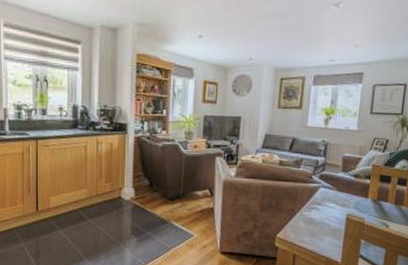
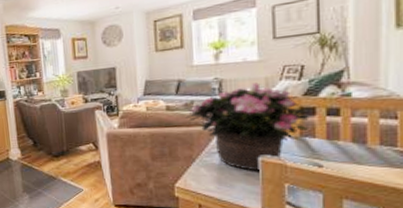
potted flower: none [294,149,390,227] -> present [185,83,315,171]

